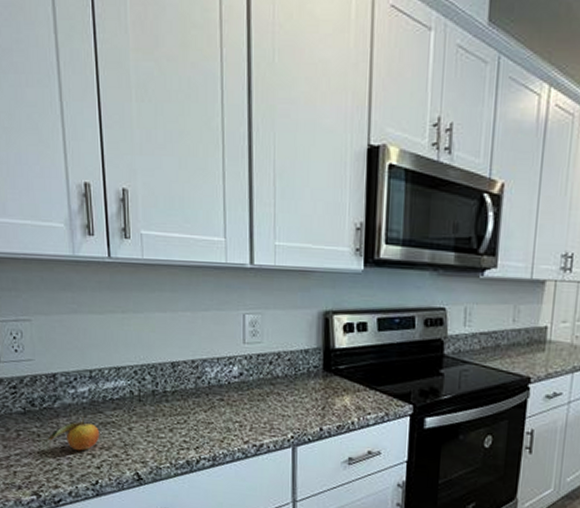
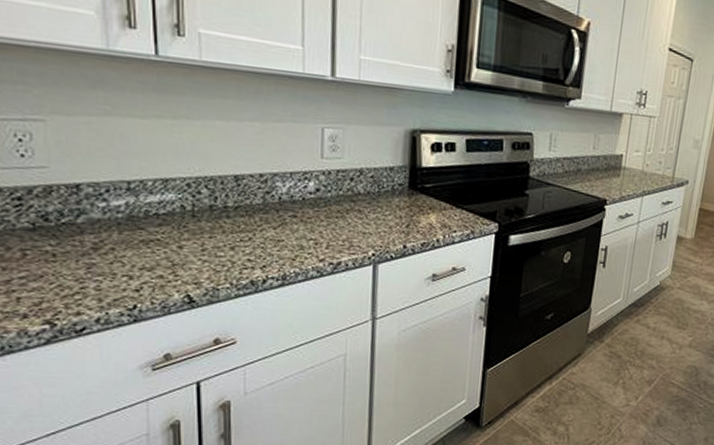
fruit: present [46,415,100,451] -> none [65,231,140,273]

